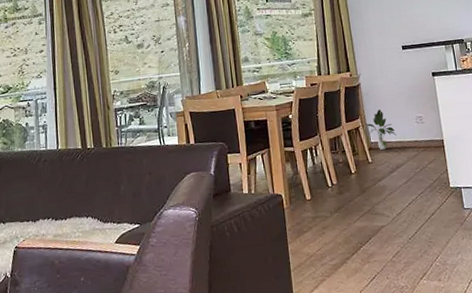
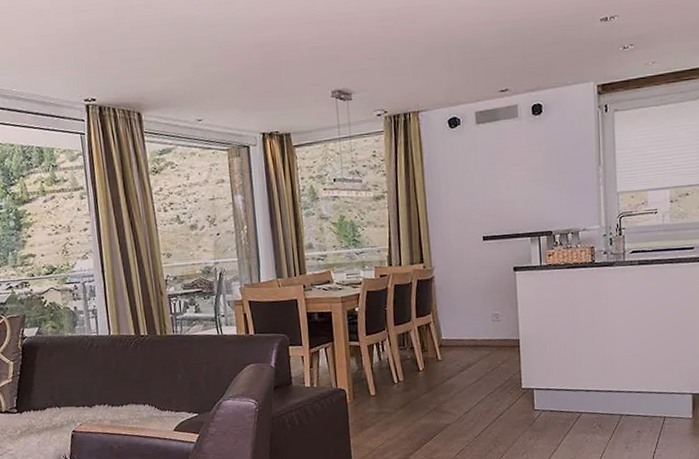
potted plant: present [366,109,396,151] -> none [437,305,470,348]

